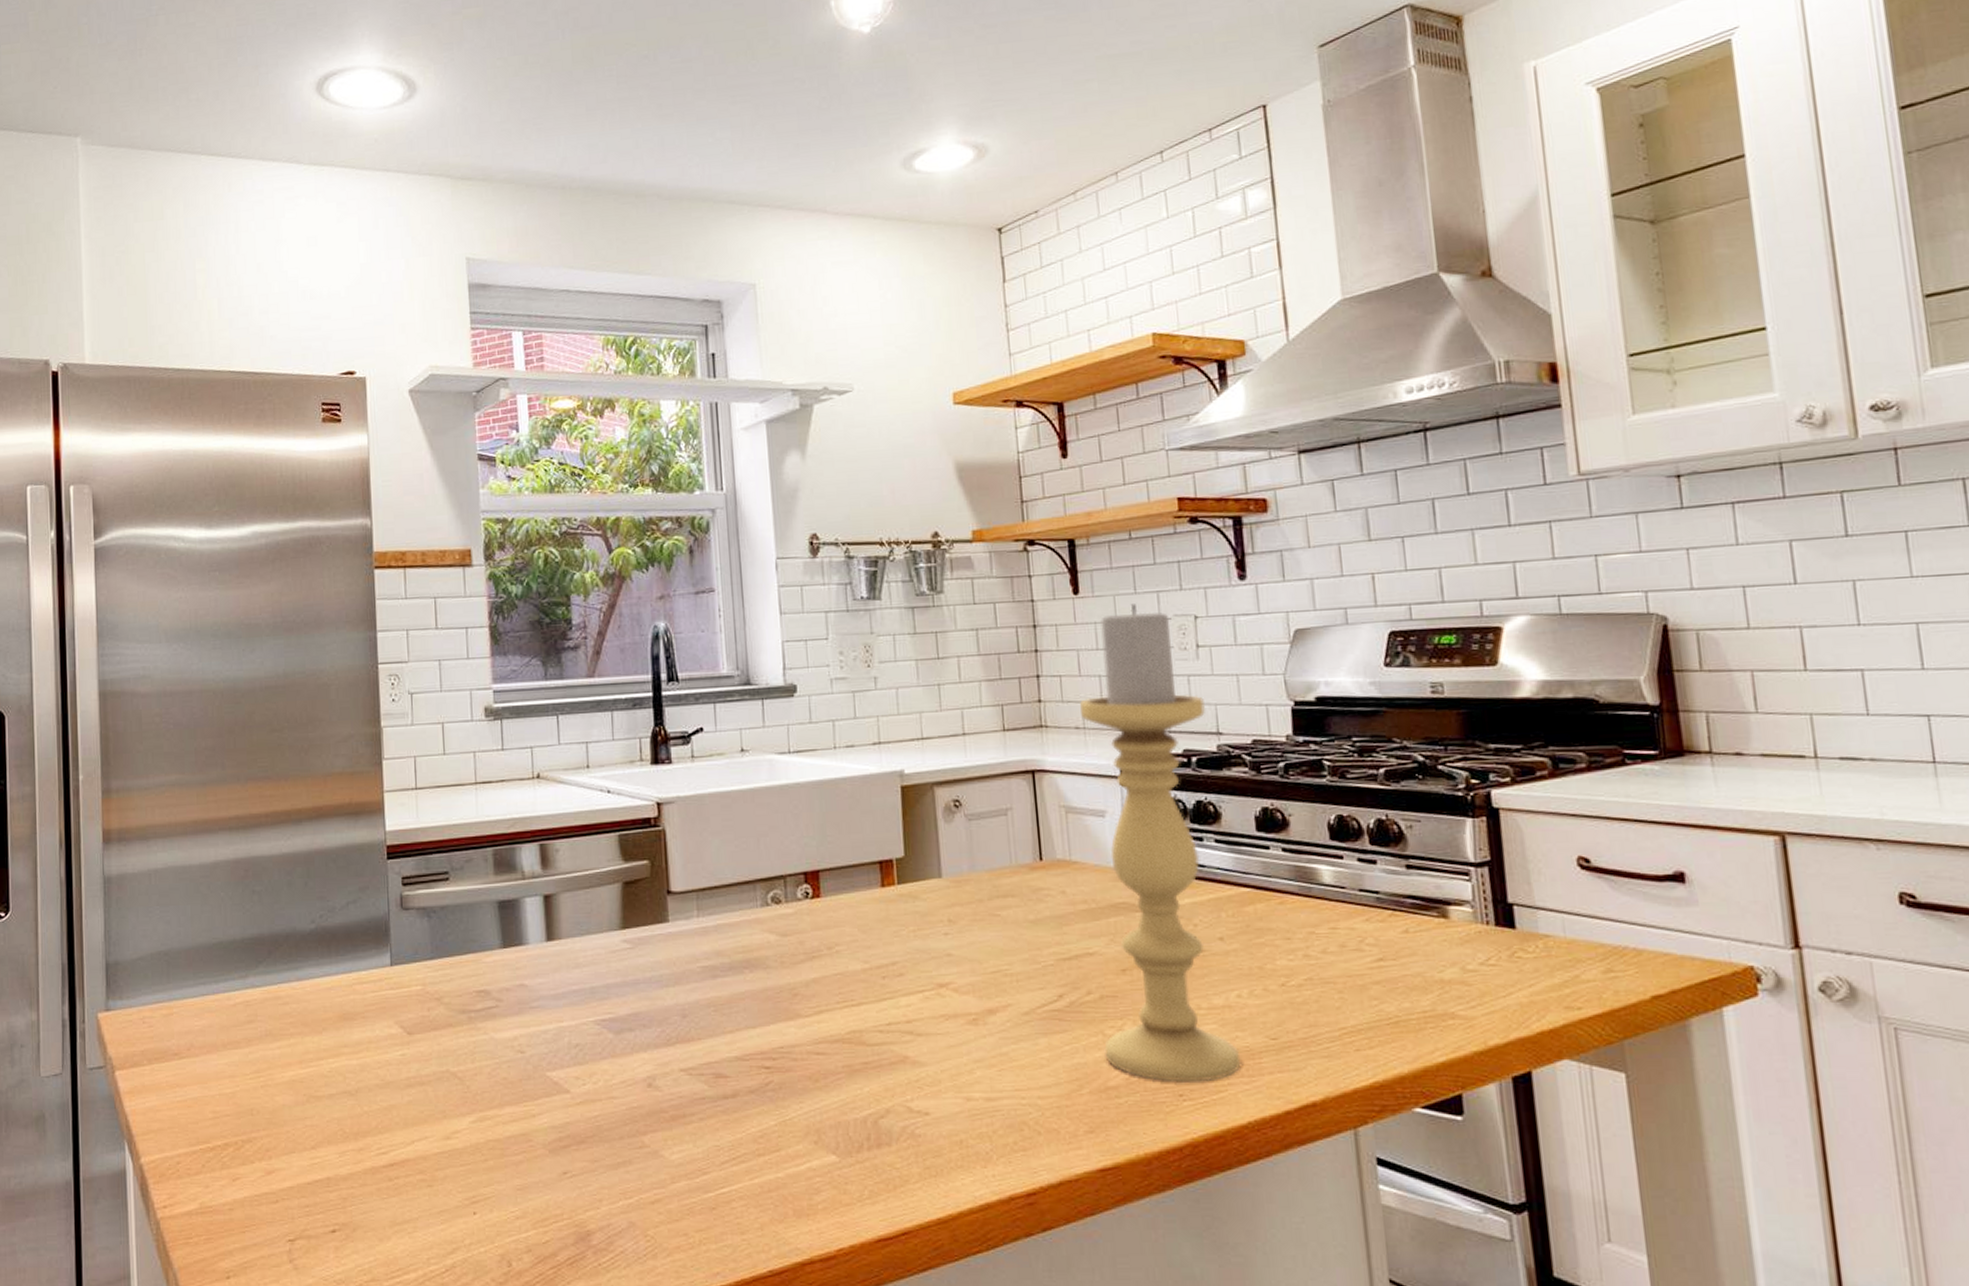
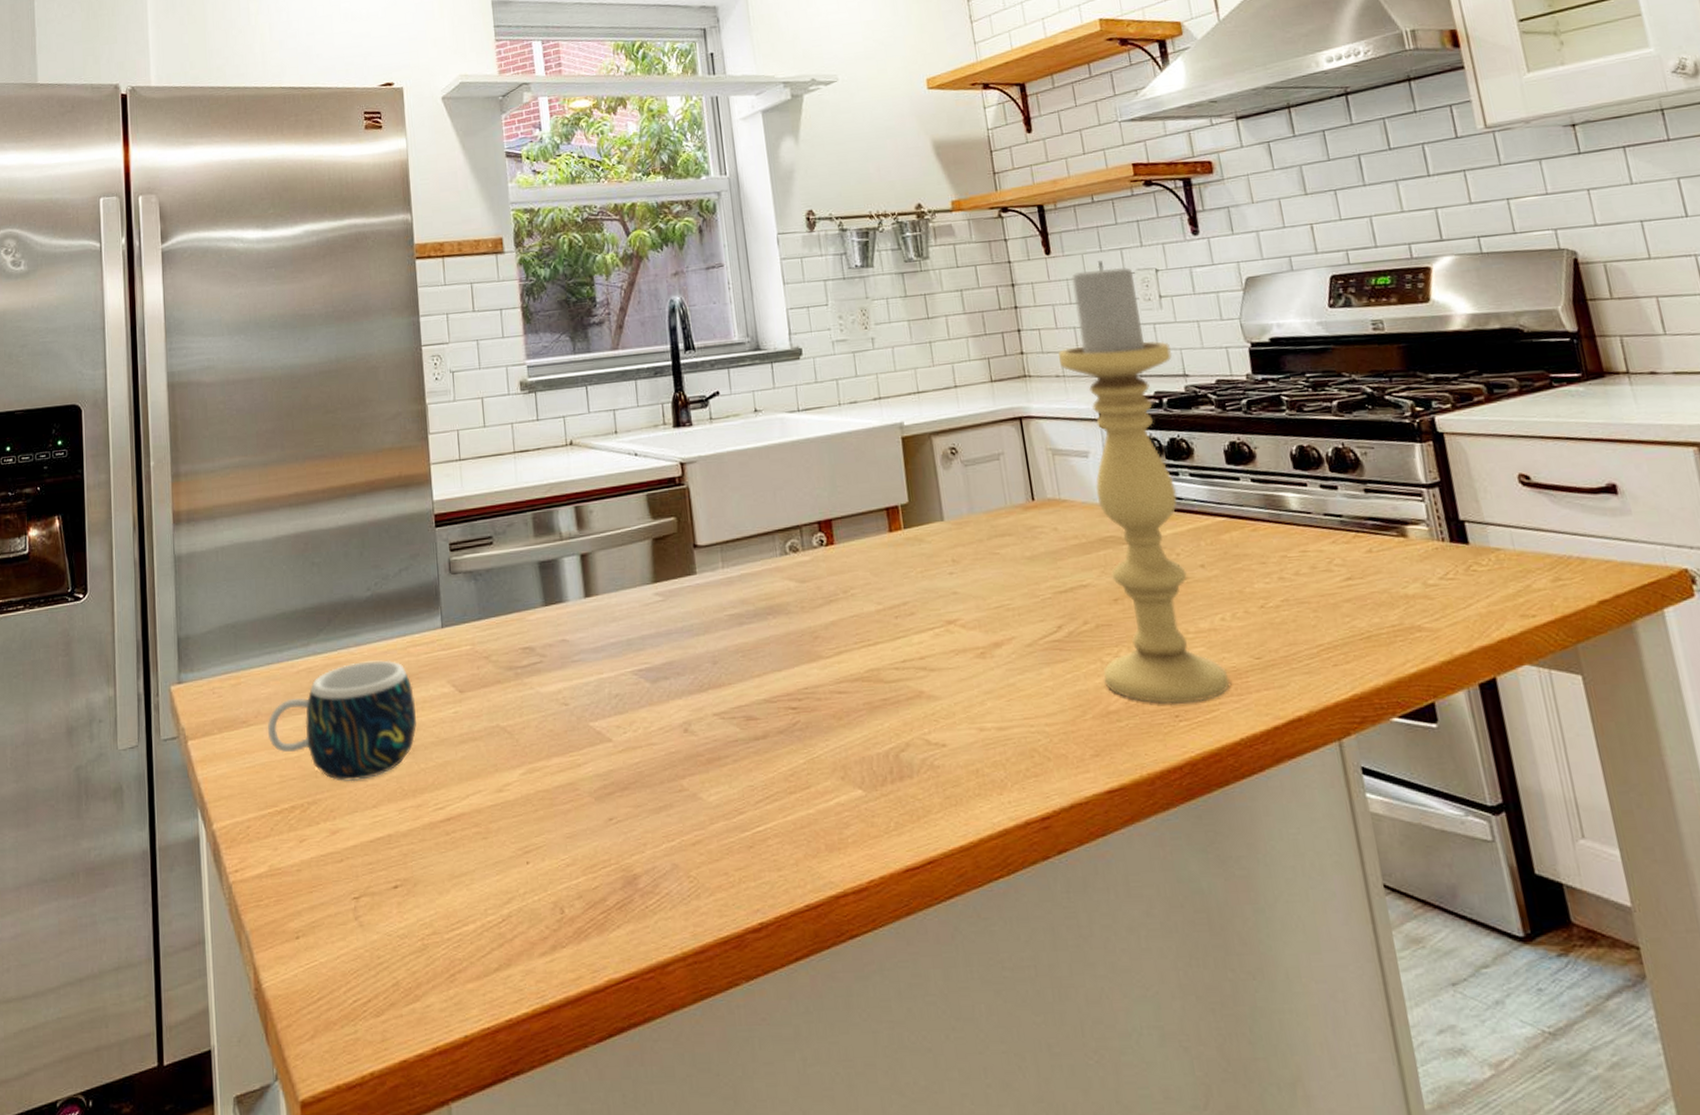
mug: none [200,996,360,1122] -> present [267,660,416,782]

